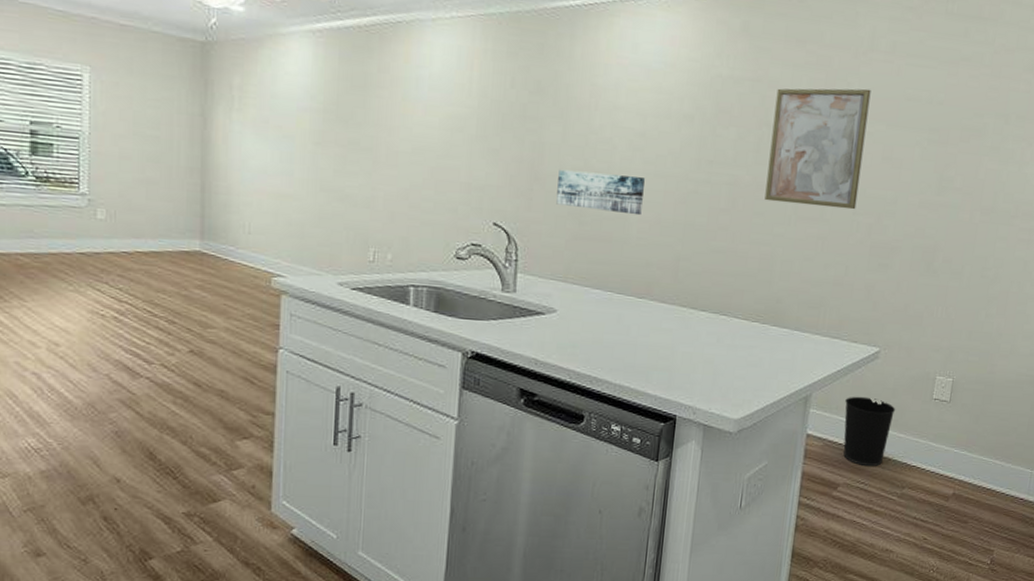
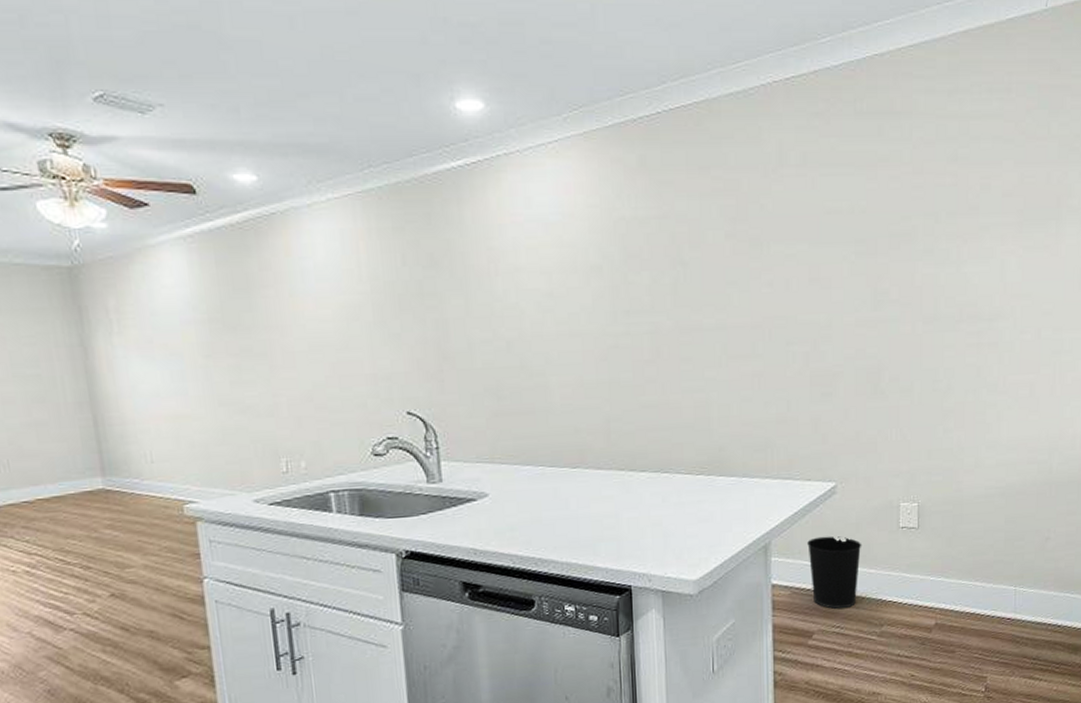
wall art: present [556,169,645,216] -> none [467,340,562,383]
wall art: present [764,88,871,210] -> none [686,208,789,345]

